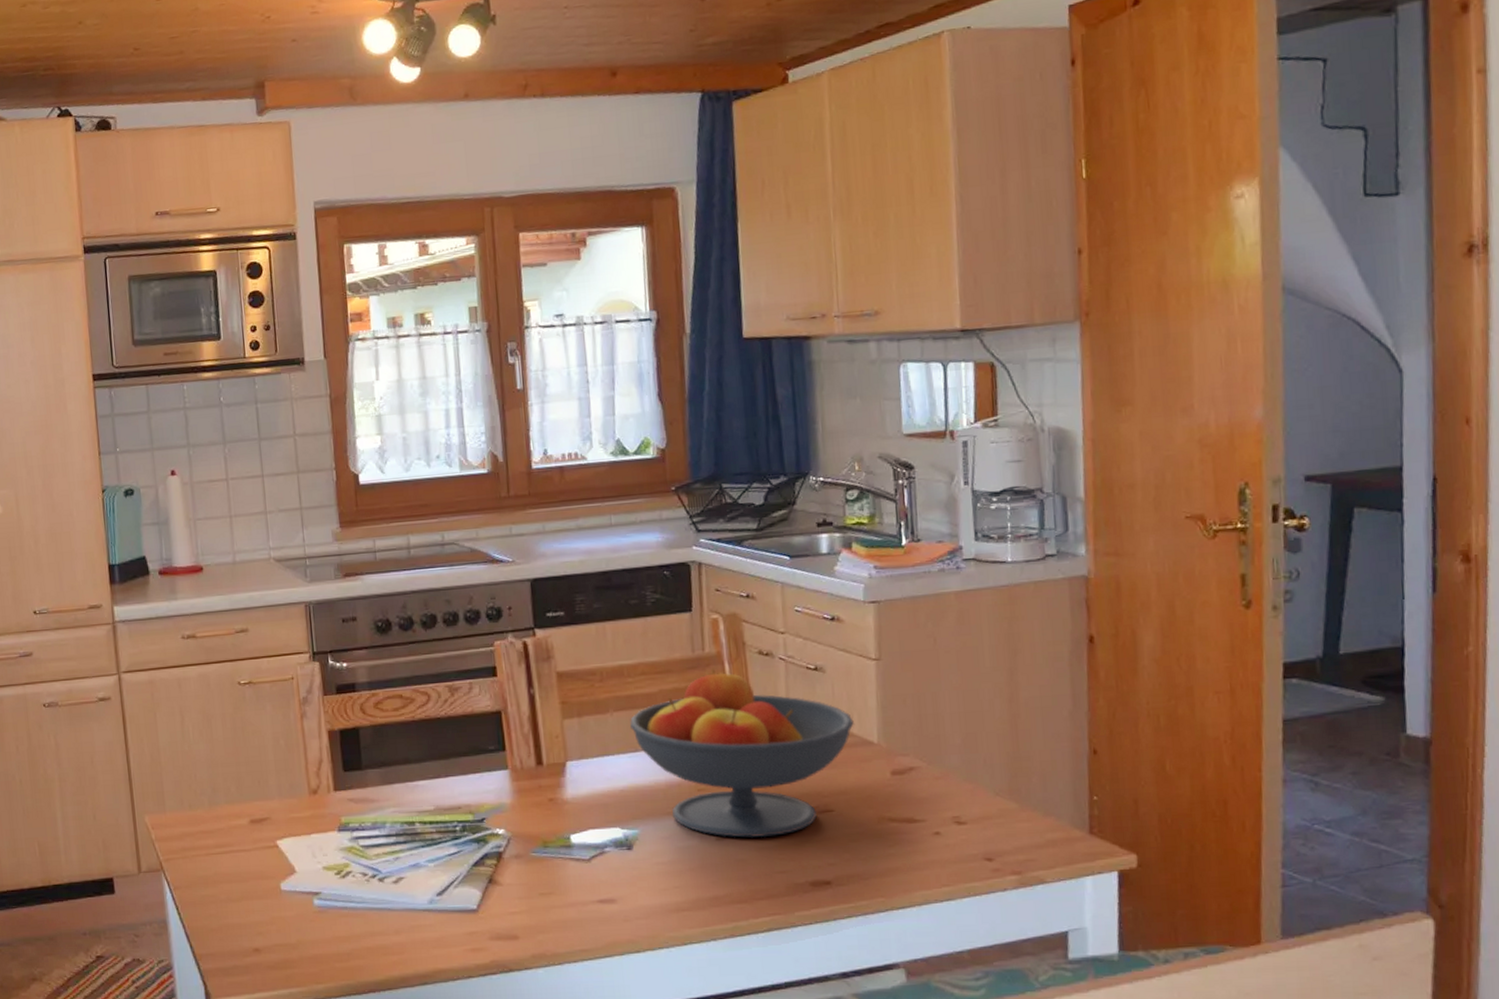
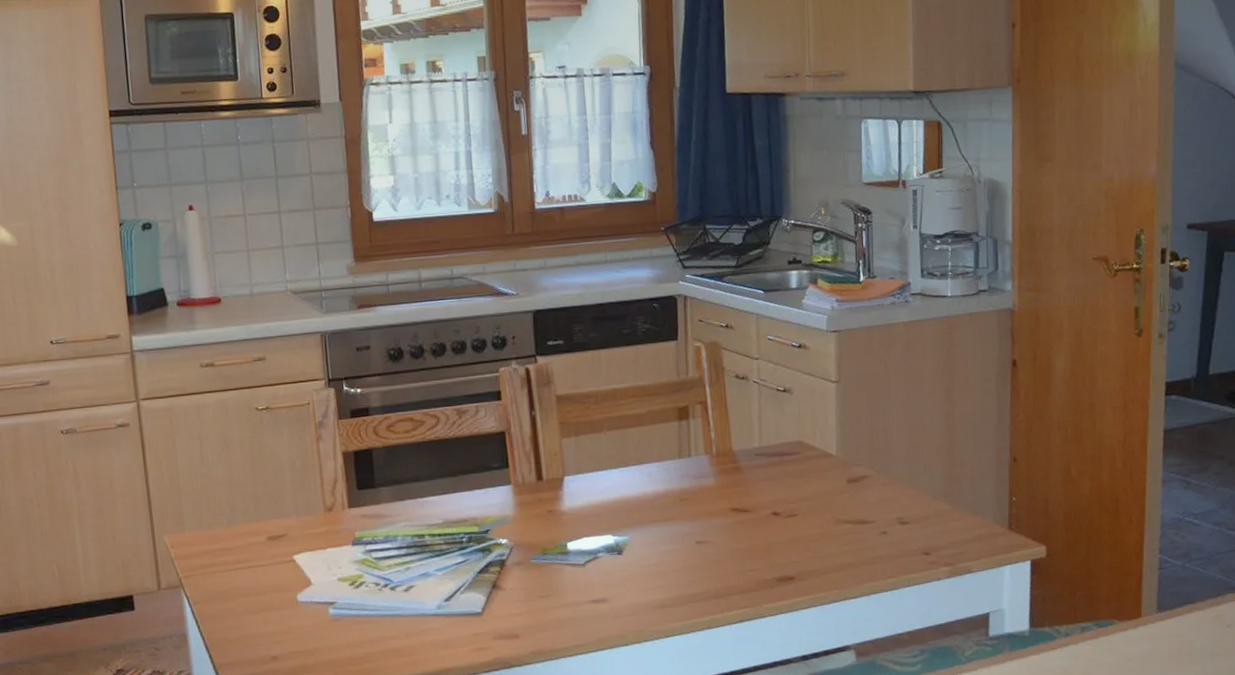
fruit bowl: present [630,668,854,838] -> none [621,391,816,541]

